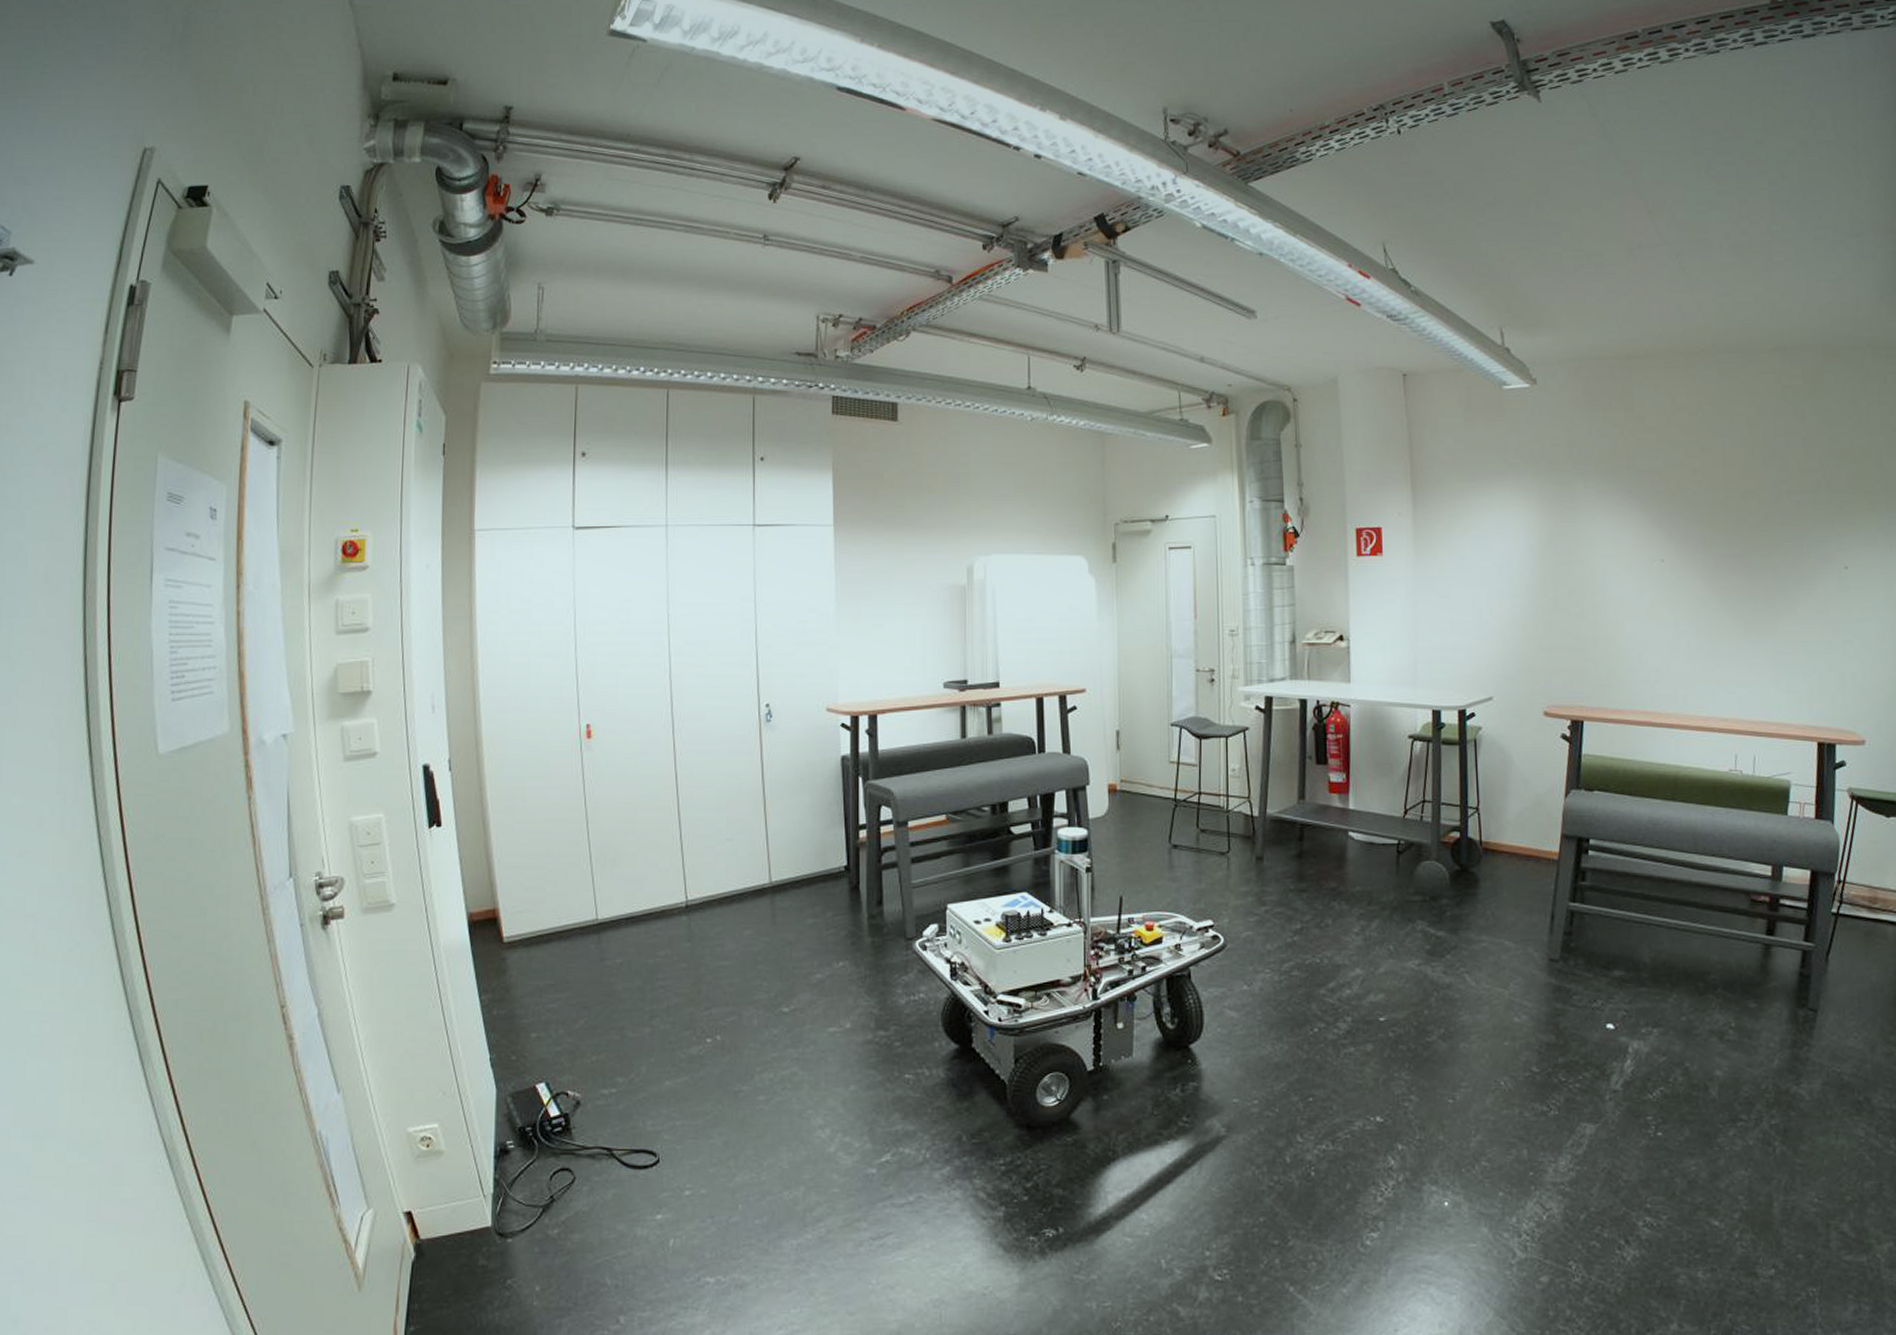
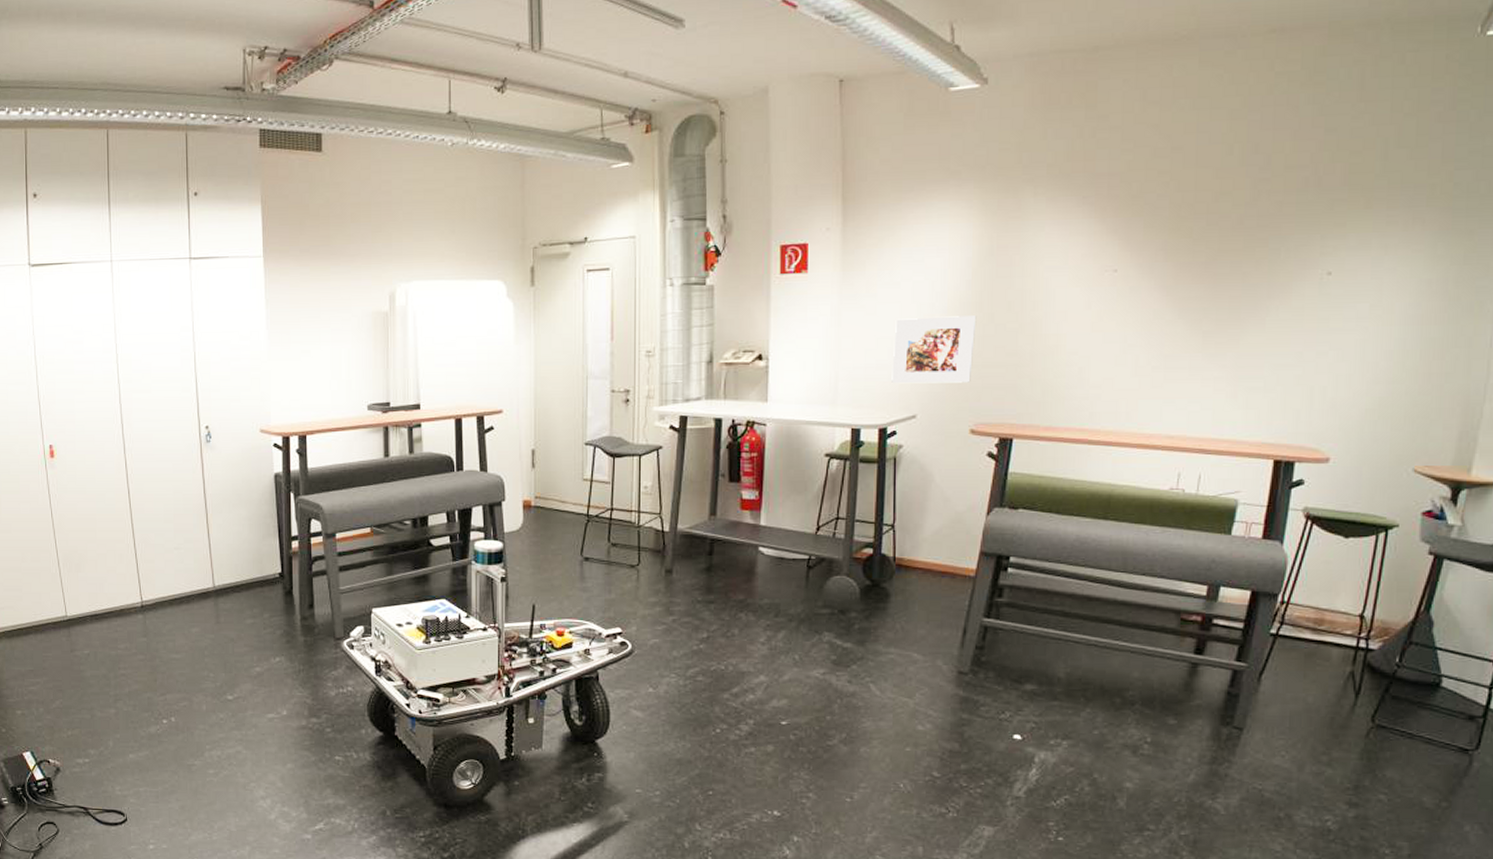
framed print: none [1467,600,1542,666] -> present [891,316,977,384]

